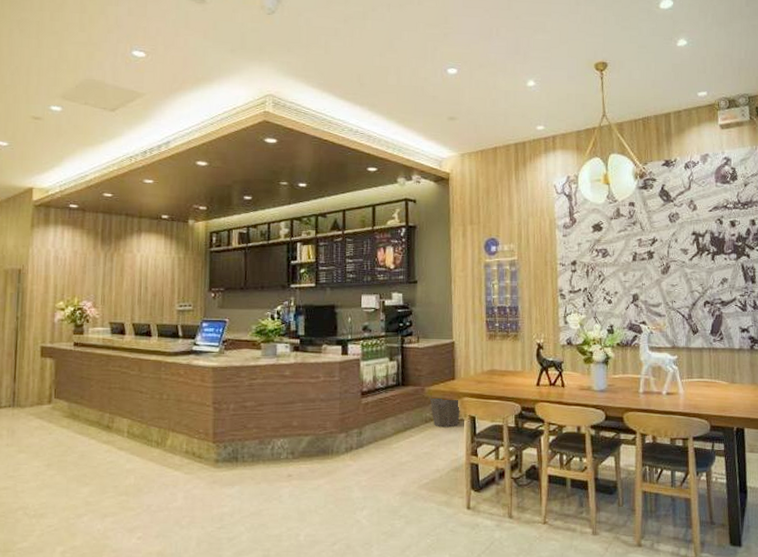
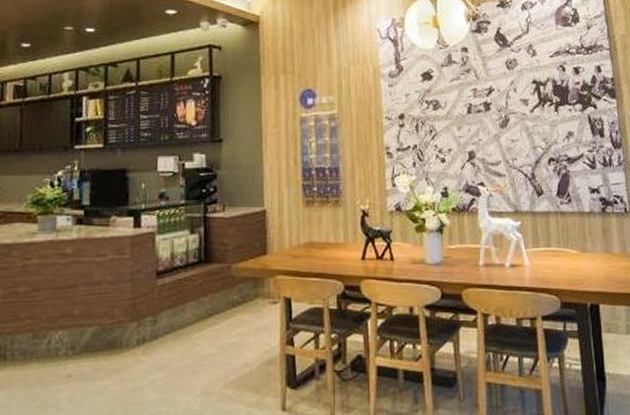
waste bin: present [430,397,461,428] -> none [237,276,275,312]

